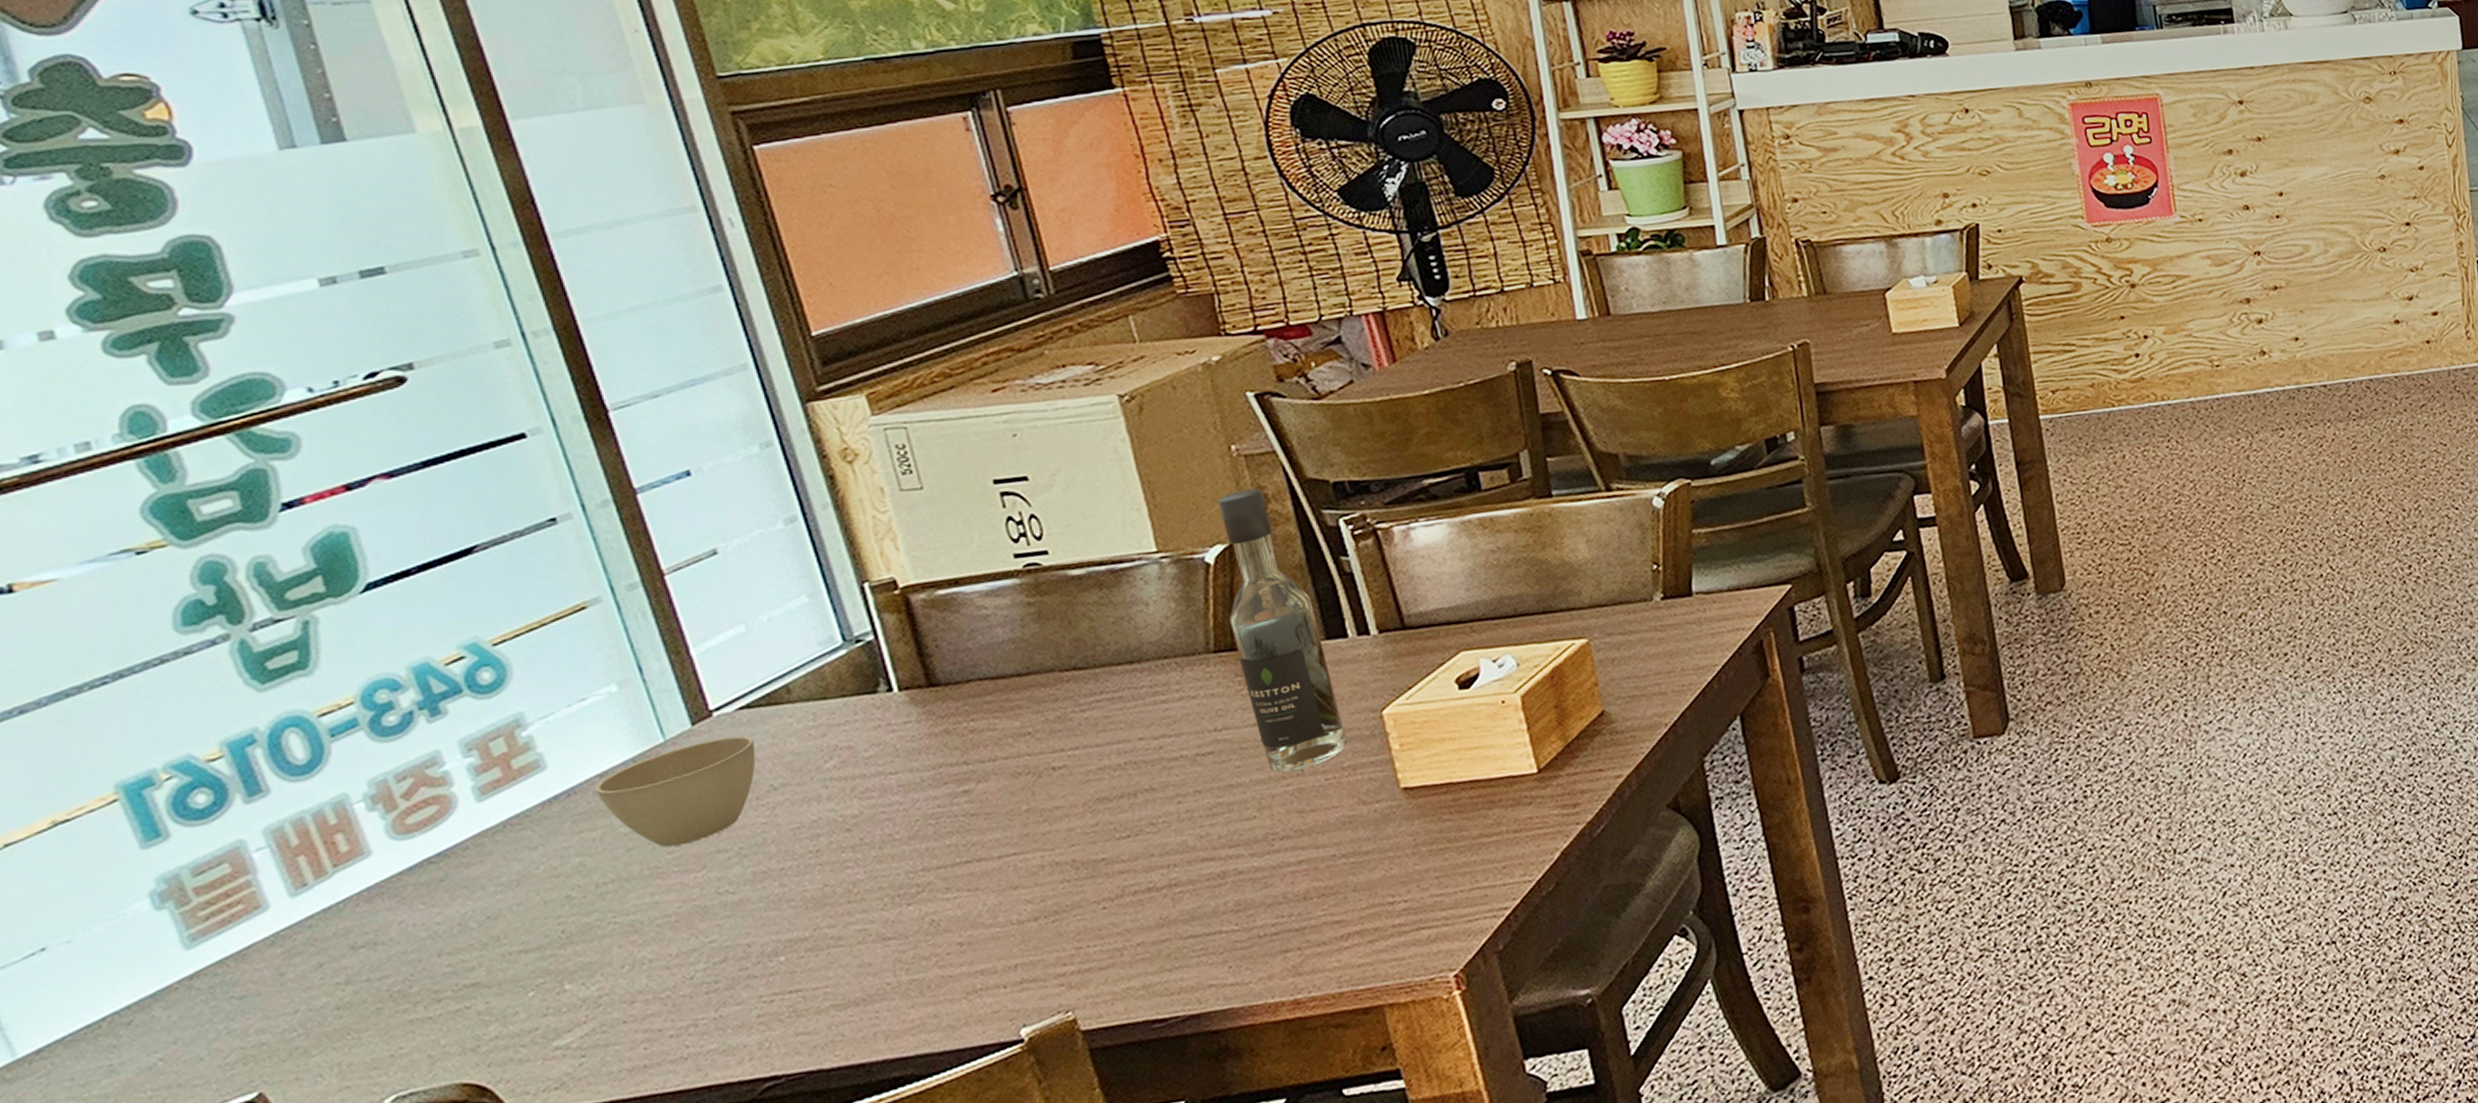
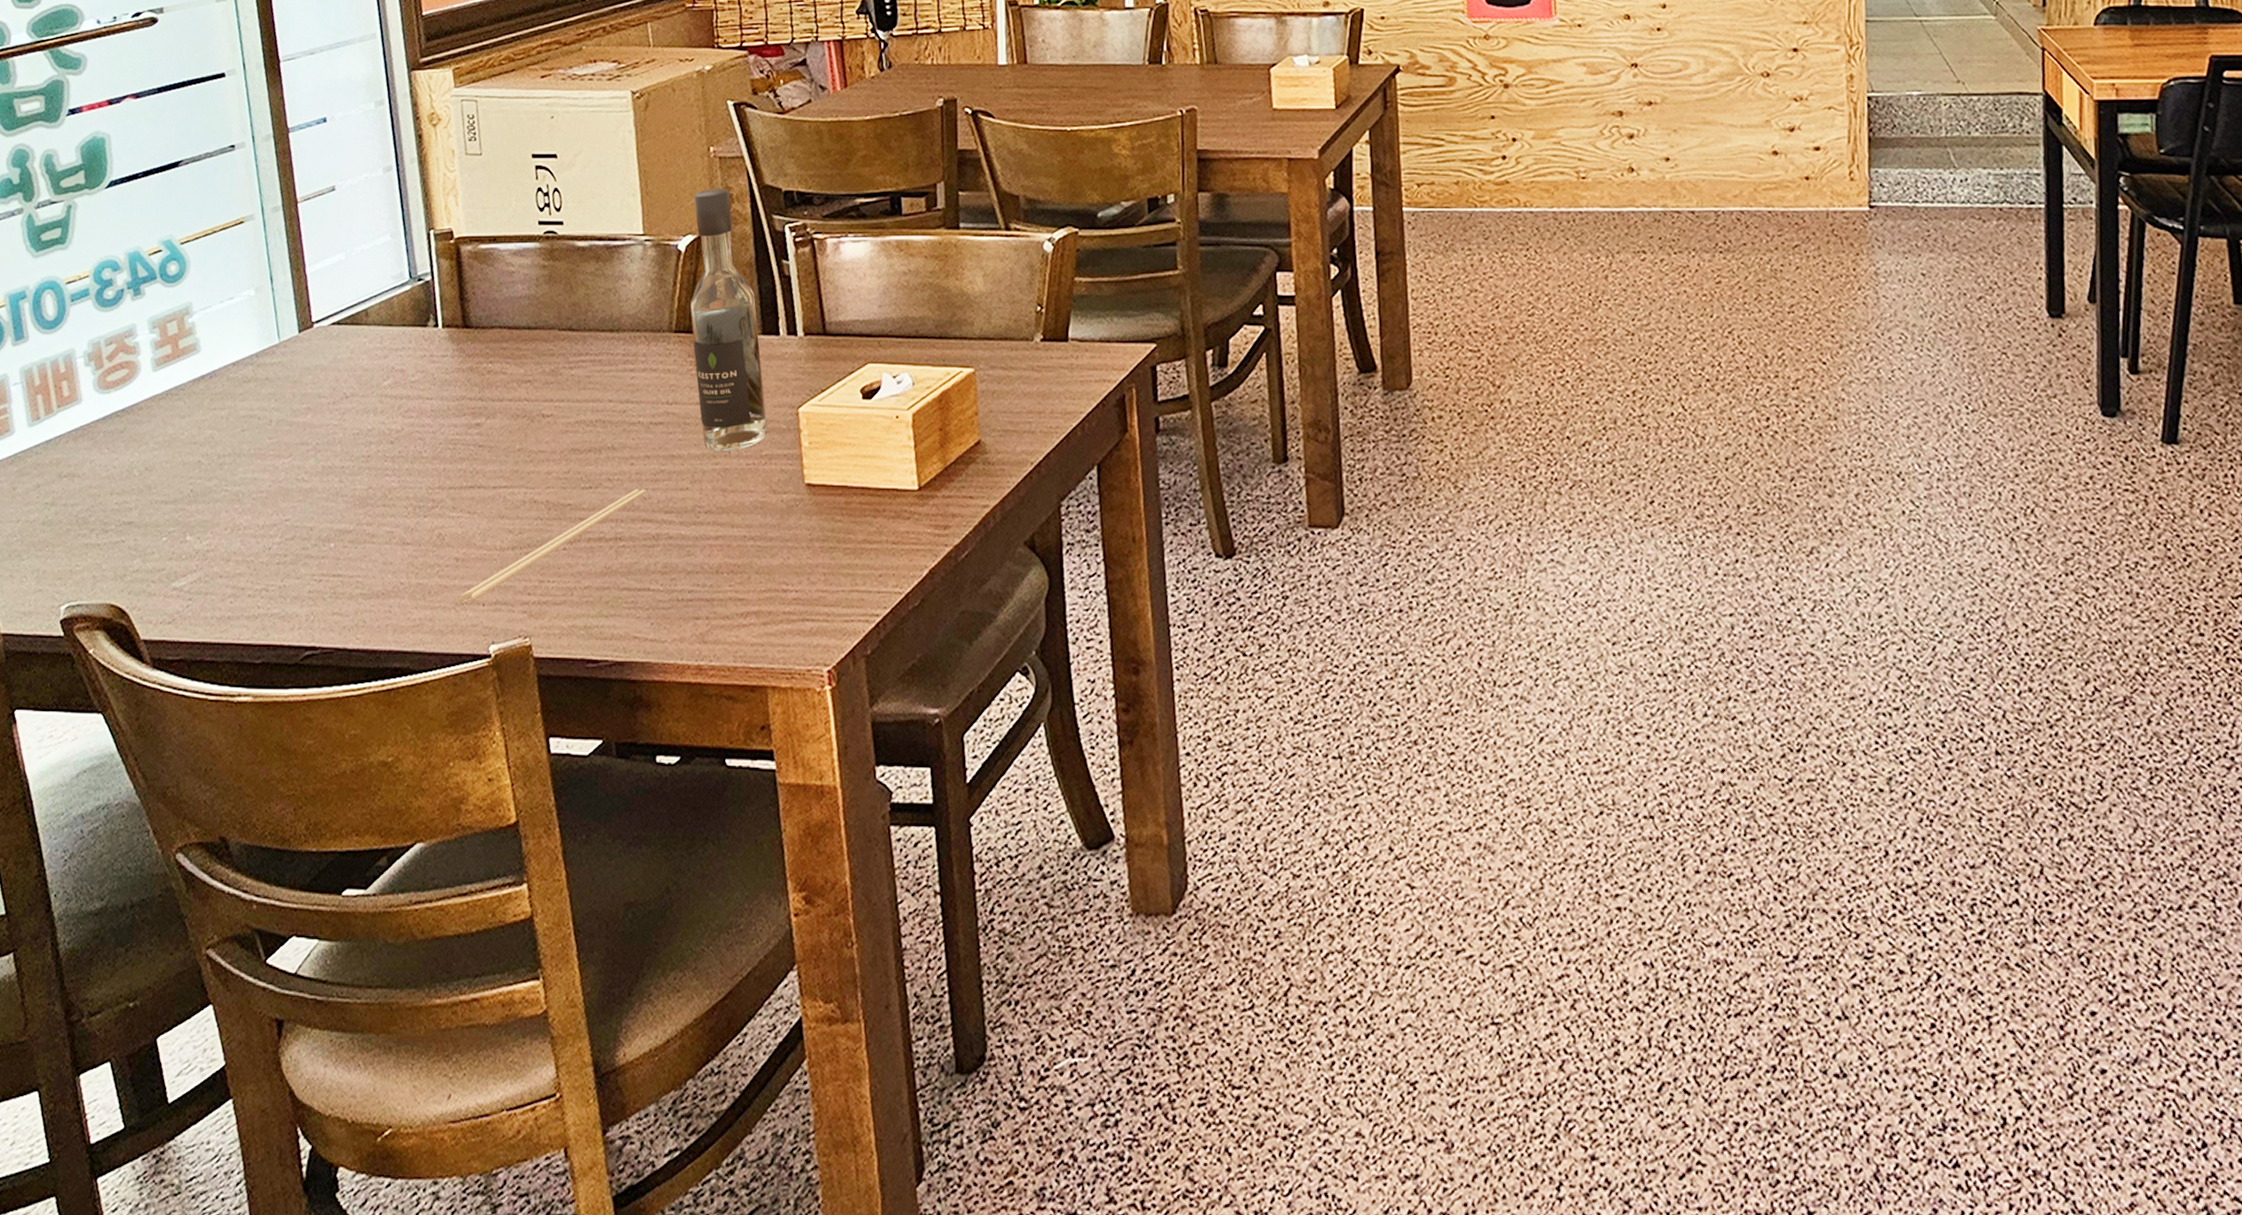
cup: present [594,735,756,848] -> none [228,347,338,433]
chopsticks: none [969,826,1203,990] -> present [458,489,647,602]

